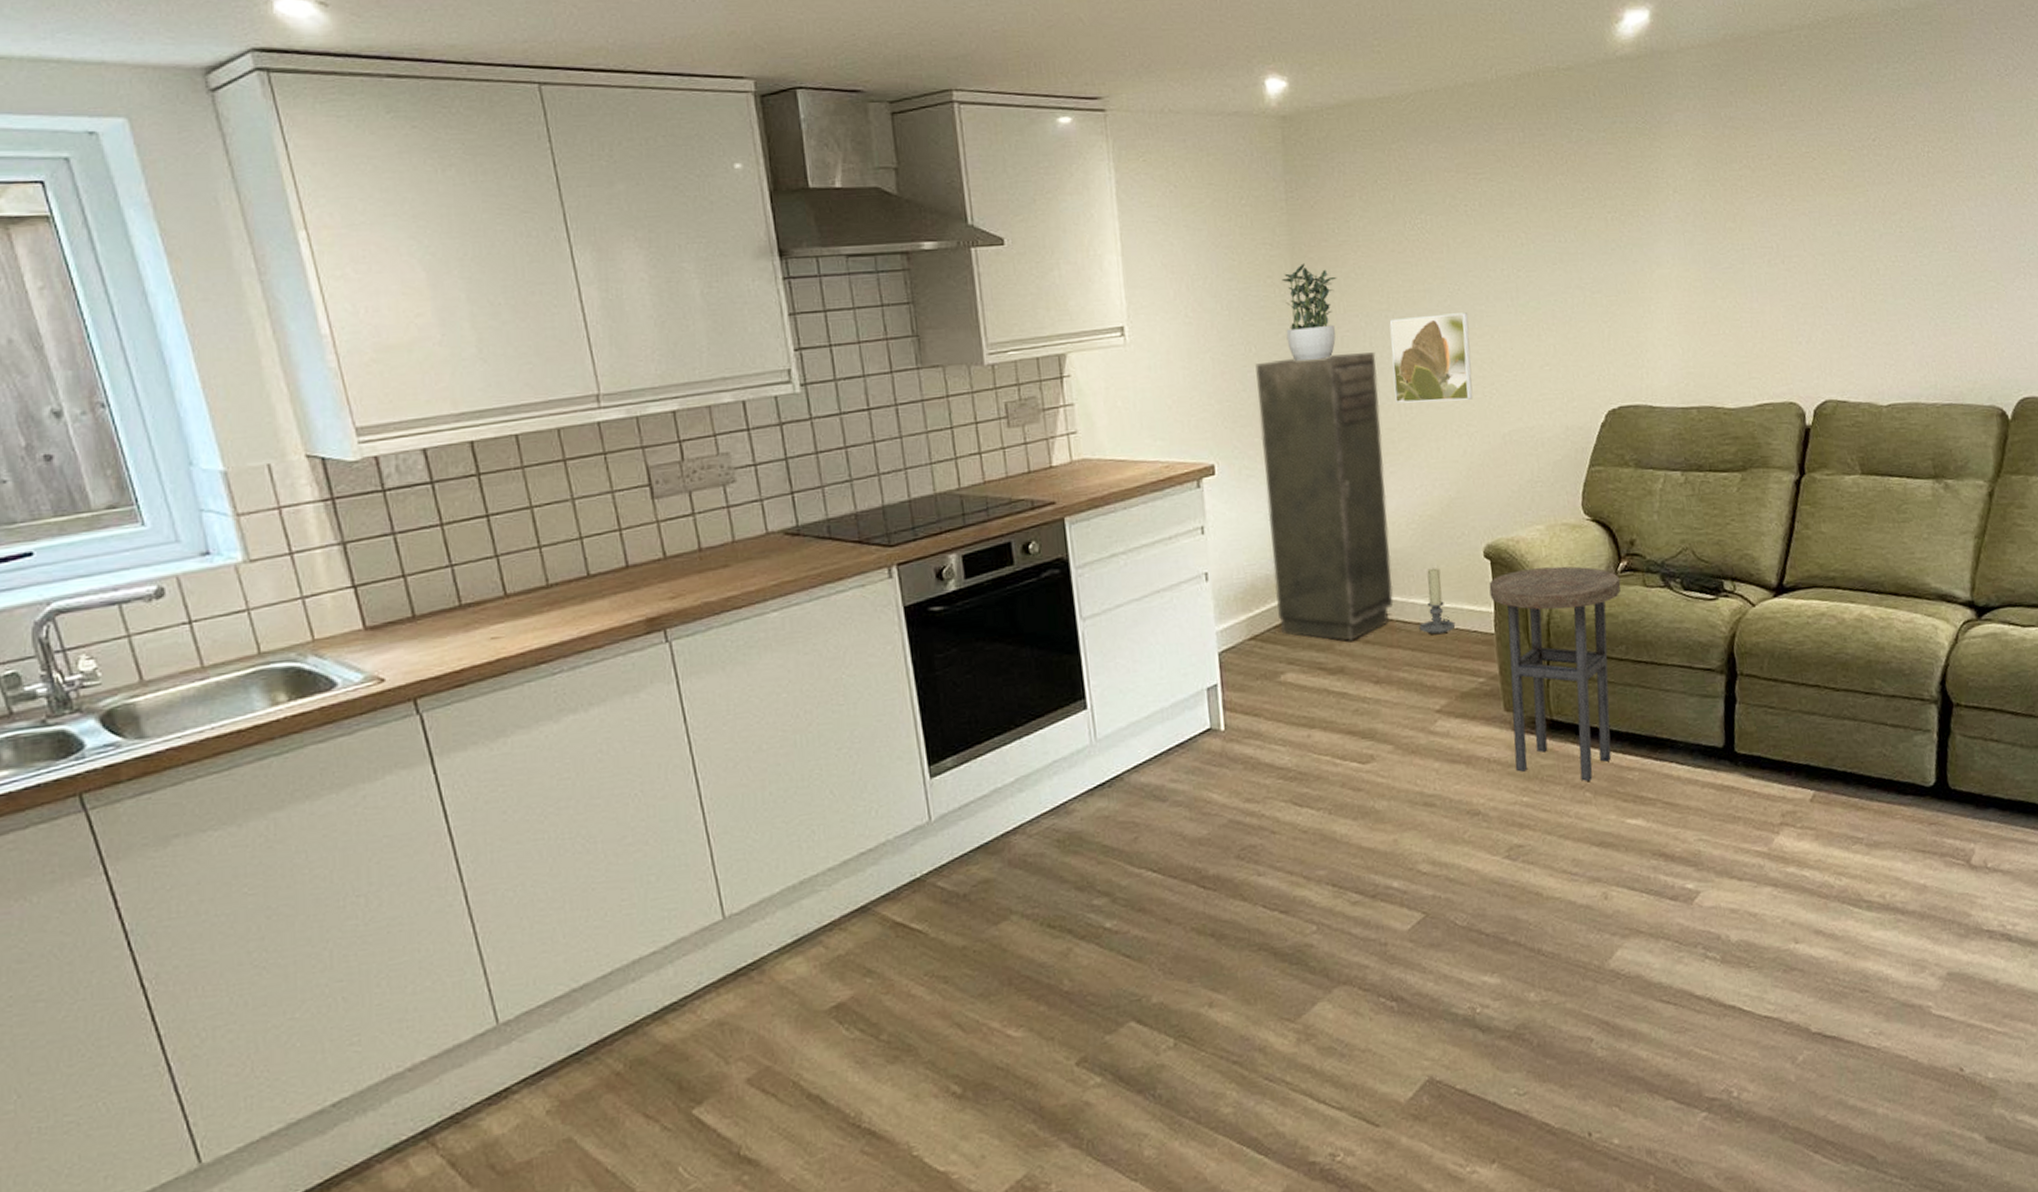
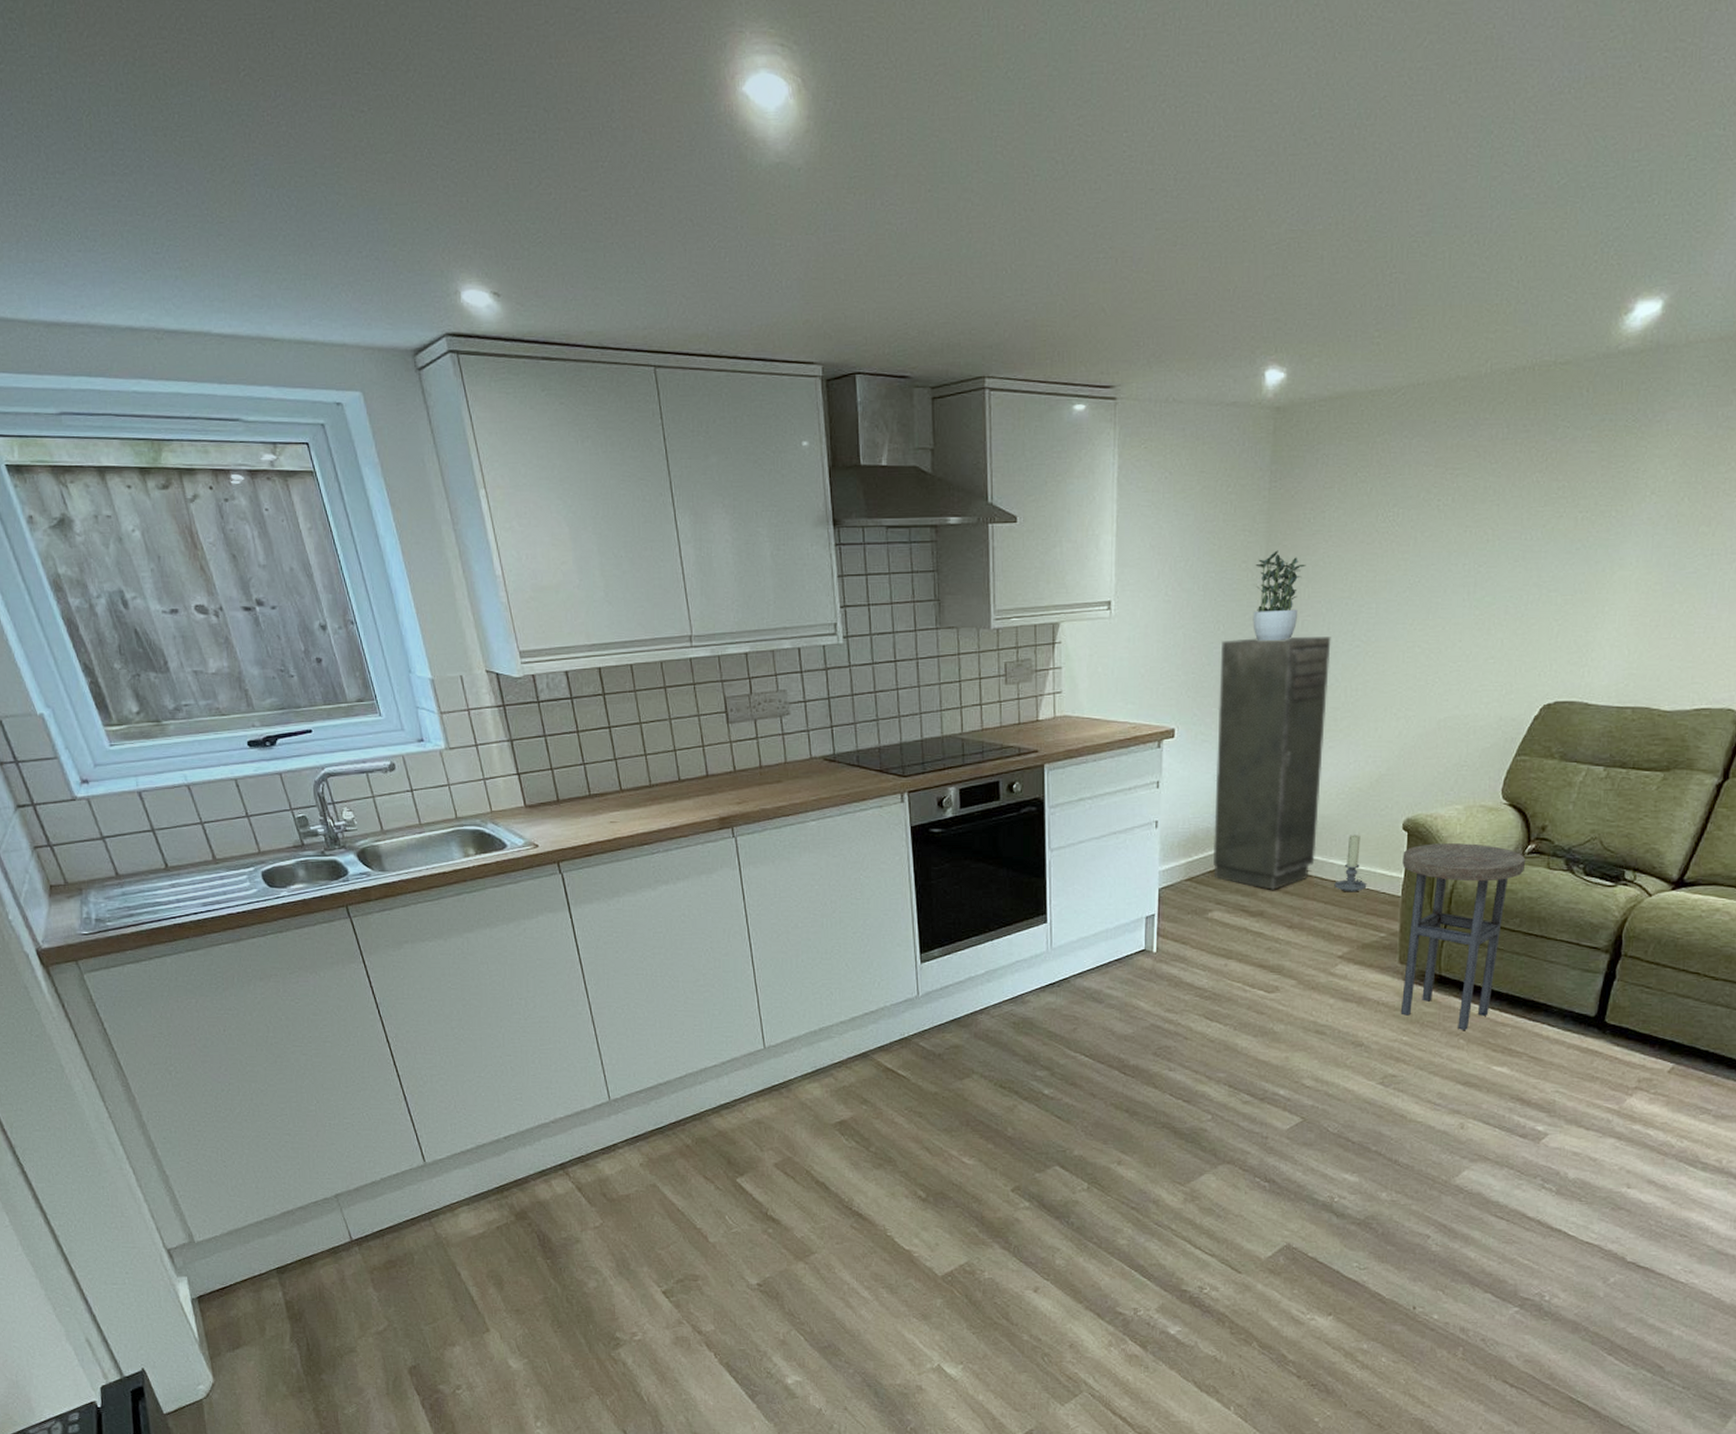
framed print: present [1389,312,1473,404] -> none [1344,604,1424,686]

